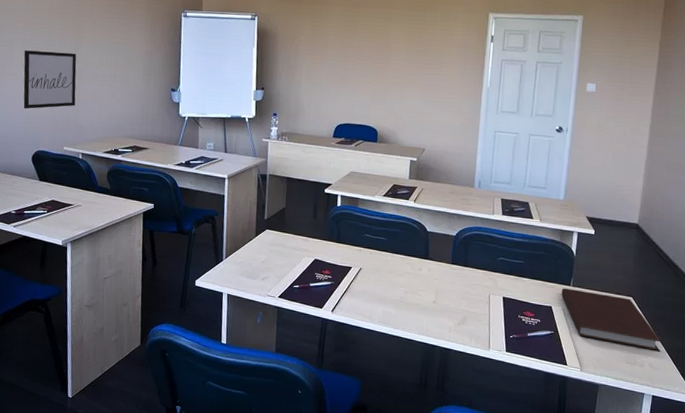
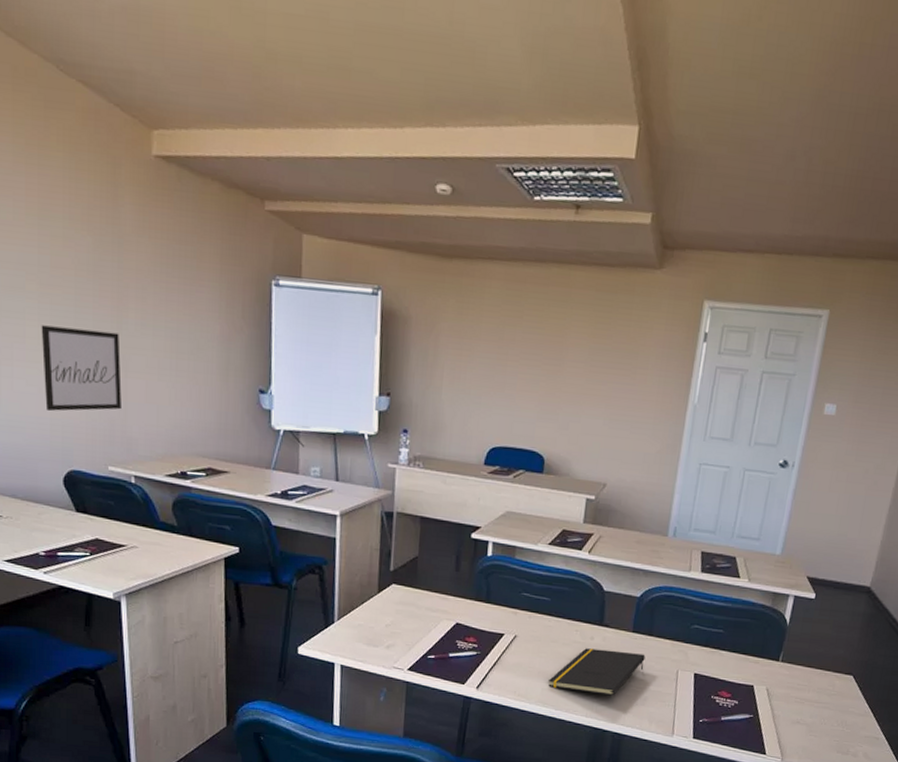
notepad: none [387,277,463,317] -> present [547,648,646,696]
notebook: present [561,288,662,353] -> none [767,664,883,741]

